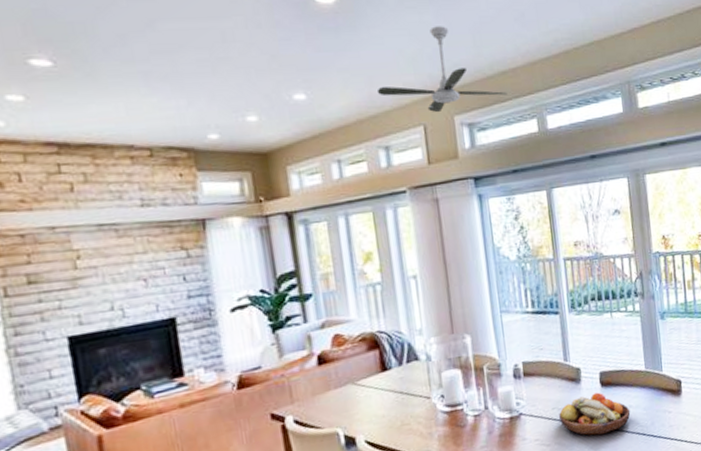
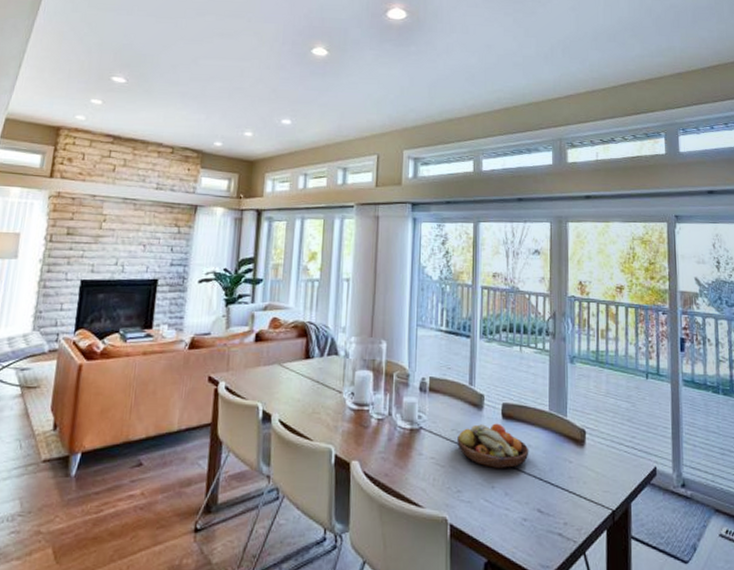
ceiling fan: present [376,26,507,113] -> none [345,79,451,146]

